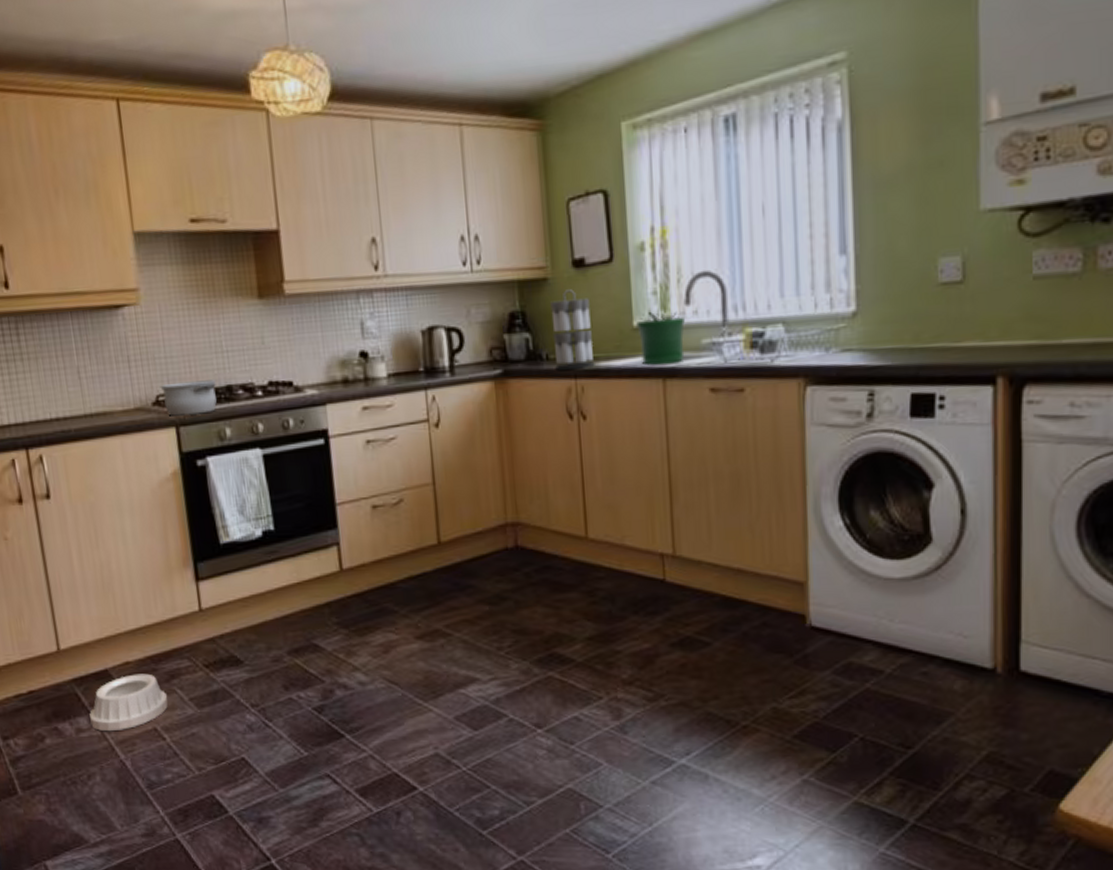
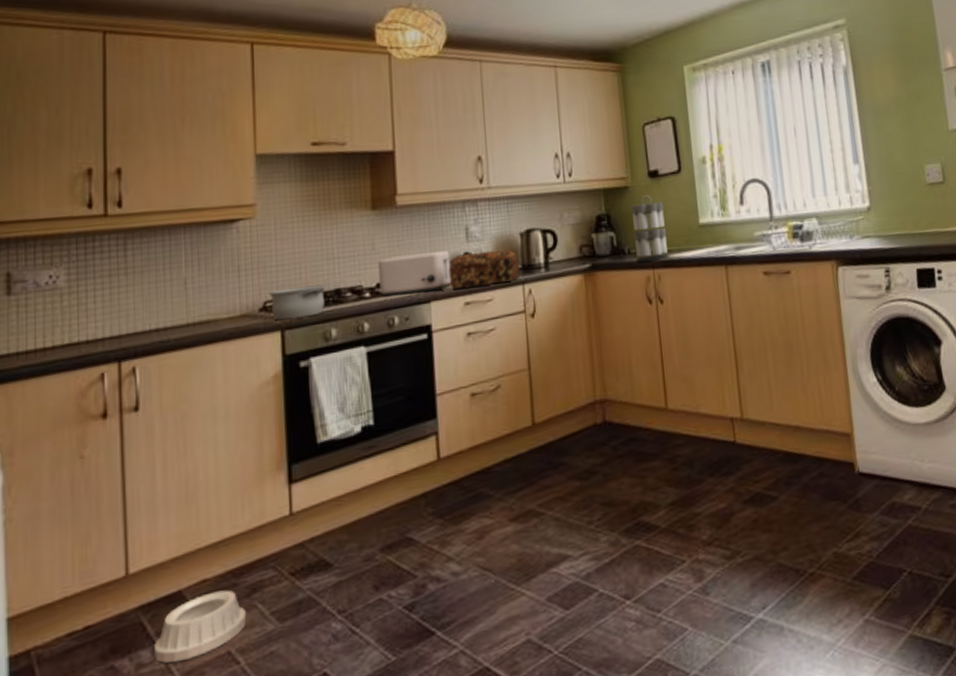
toaster: none [268,348,347,397] -> present [378,251,451,297]
bread loaf: none [343,350,422,393] -> present [448,250,520,290]
planter: present [636,311,688,365] -> none [702,211,742,255]

